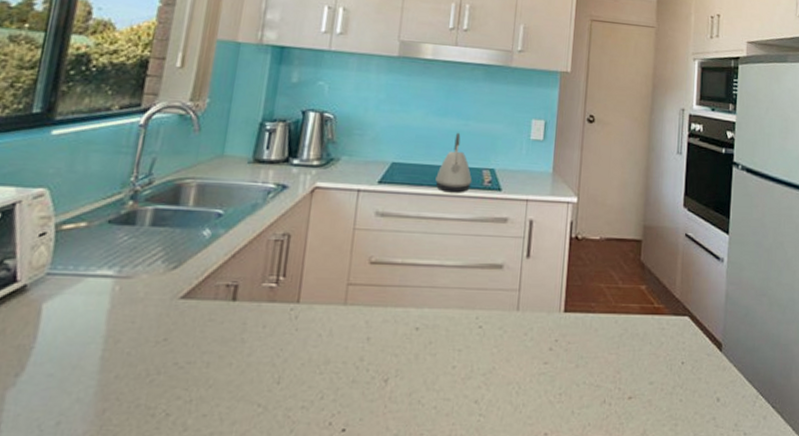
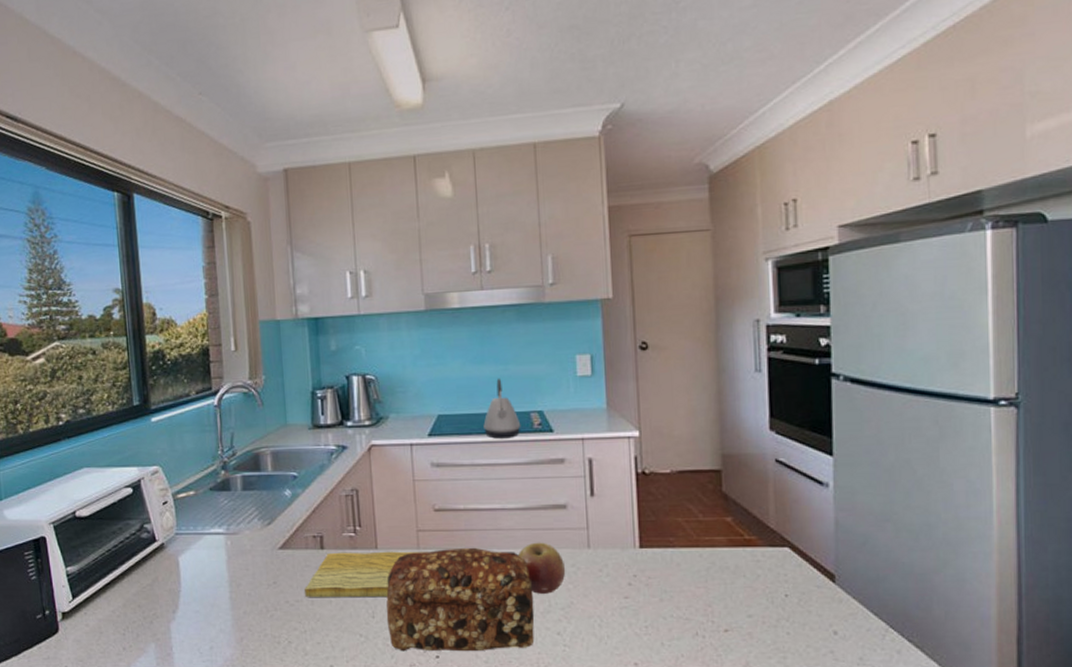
cutting board: none [200,305,355,358] -> present [305,551,428,597]
bread loaf: none [292,305,458,425] -> present [386,547,535,652]
fruit: none [449,302,493,358] -> present [518,542,566,594]

